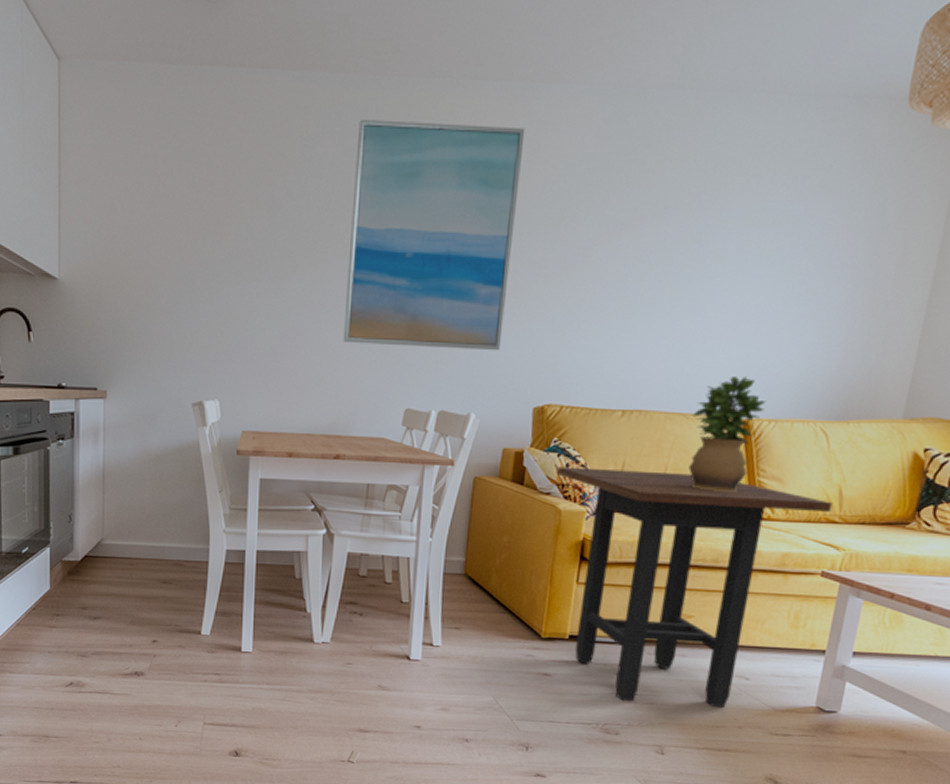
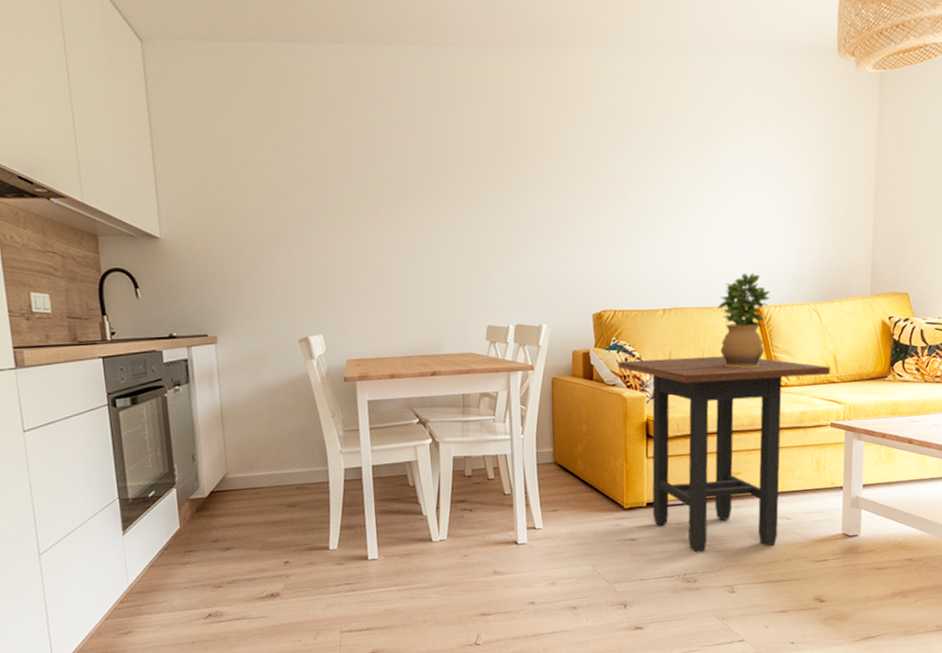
wall art: present [343,119,526,351] -> none [419,82,560,274]

